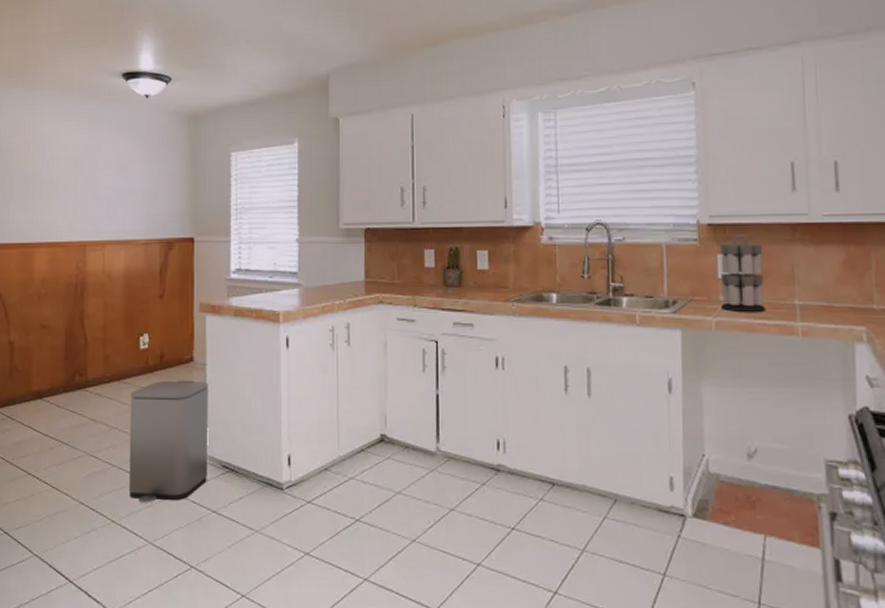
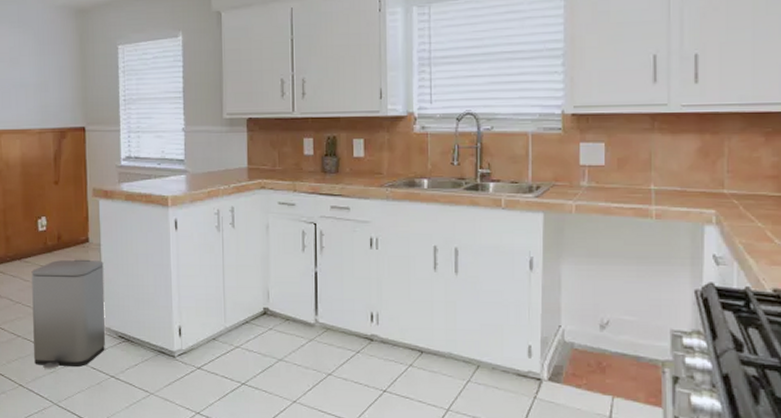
spice rack: present [720,233,766,313] -> none [582,123,623,198]

